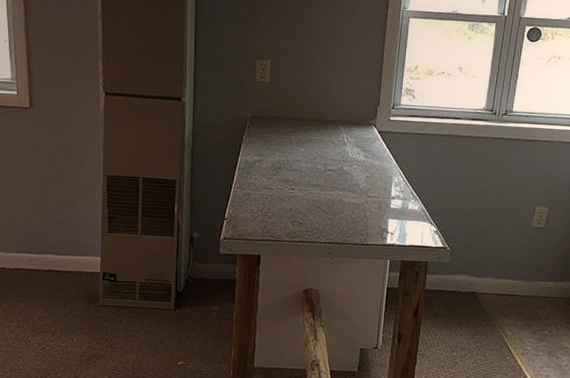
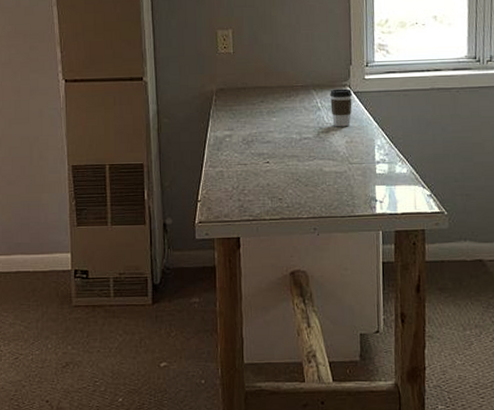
coffee cup: none [356,126,378,163] -> present [330,88,353,127]

